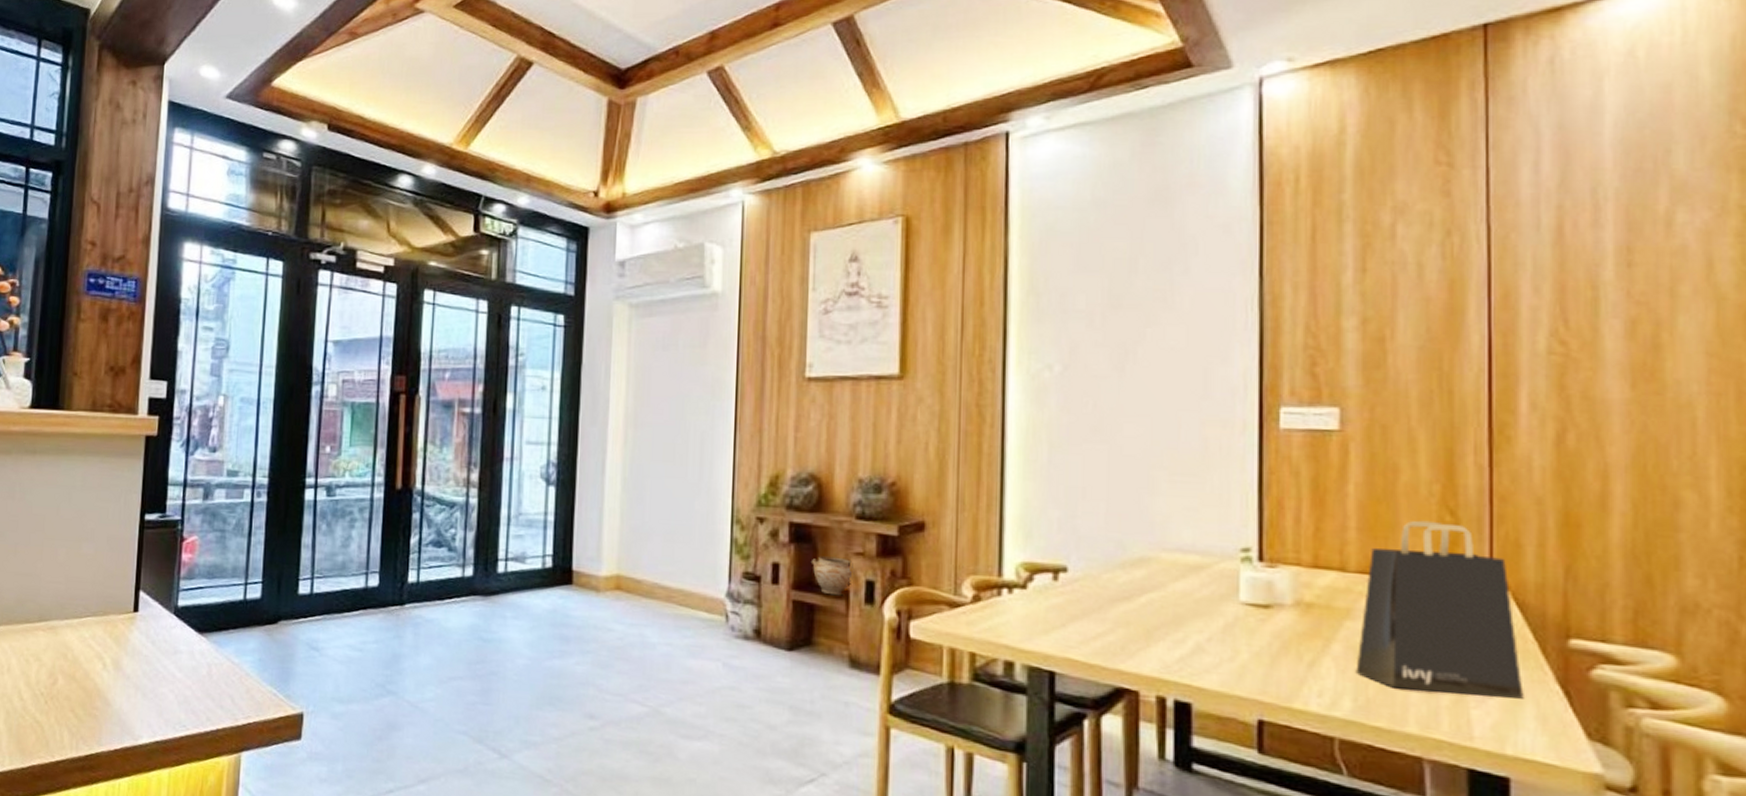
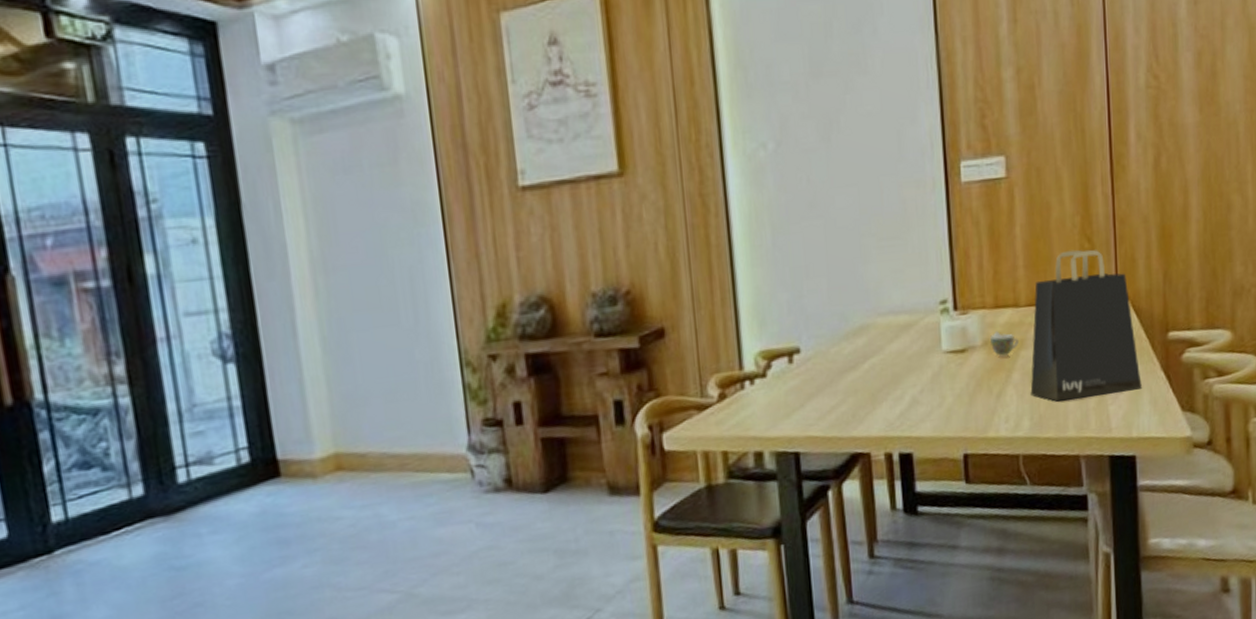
ceramic pot: present [810,556,854,596] -> none [554,382,601,424]
teacup: none [1303,593,1343,624] -> present [989,331,1019,358]

